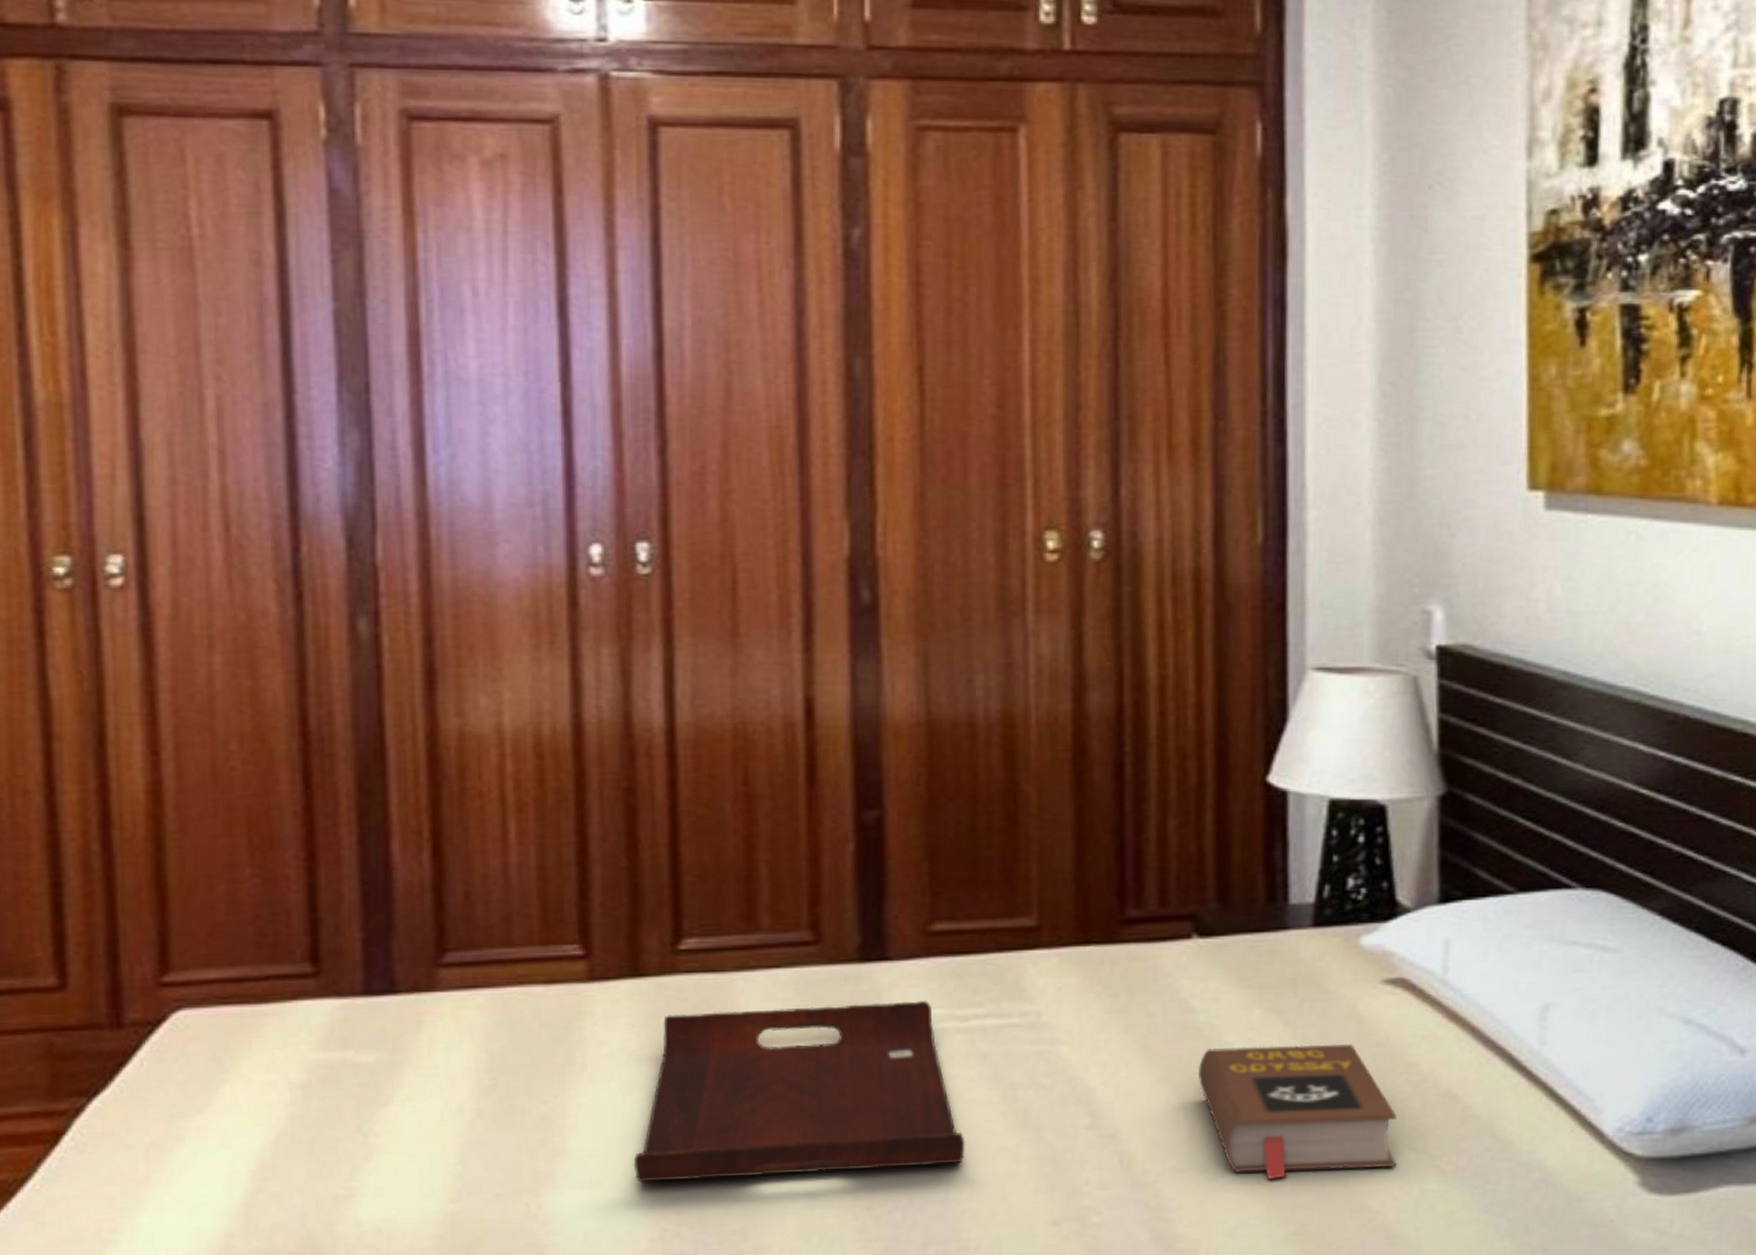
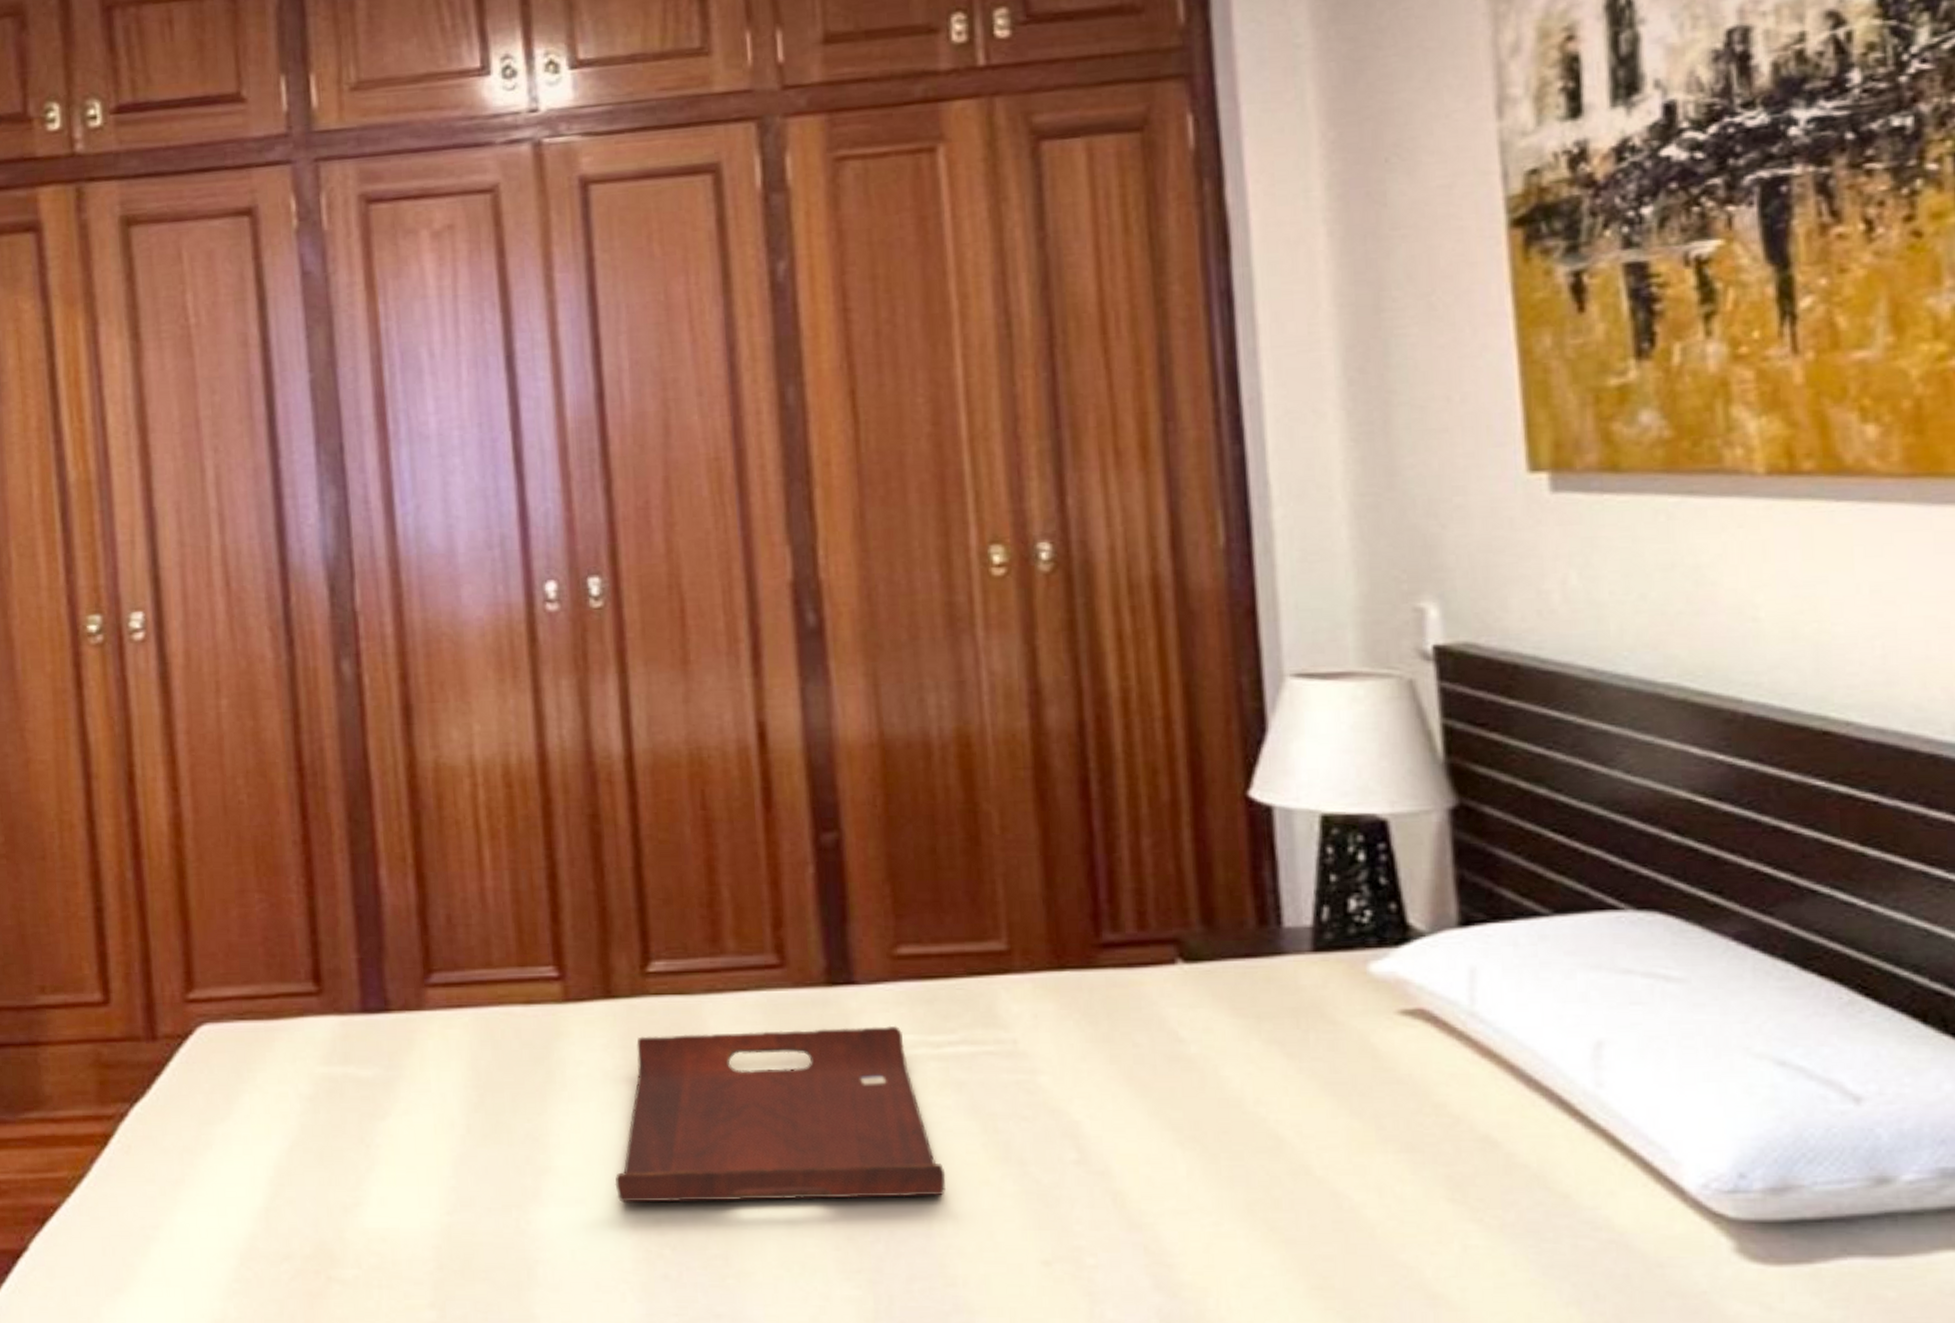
book: present [1197,1043,1397,1179] -> none [1192,1080,1431,1226]

